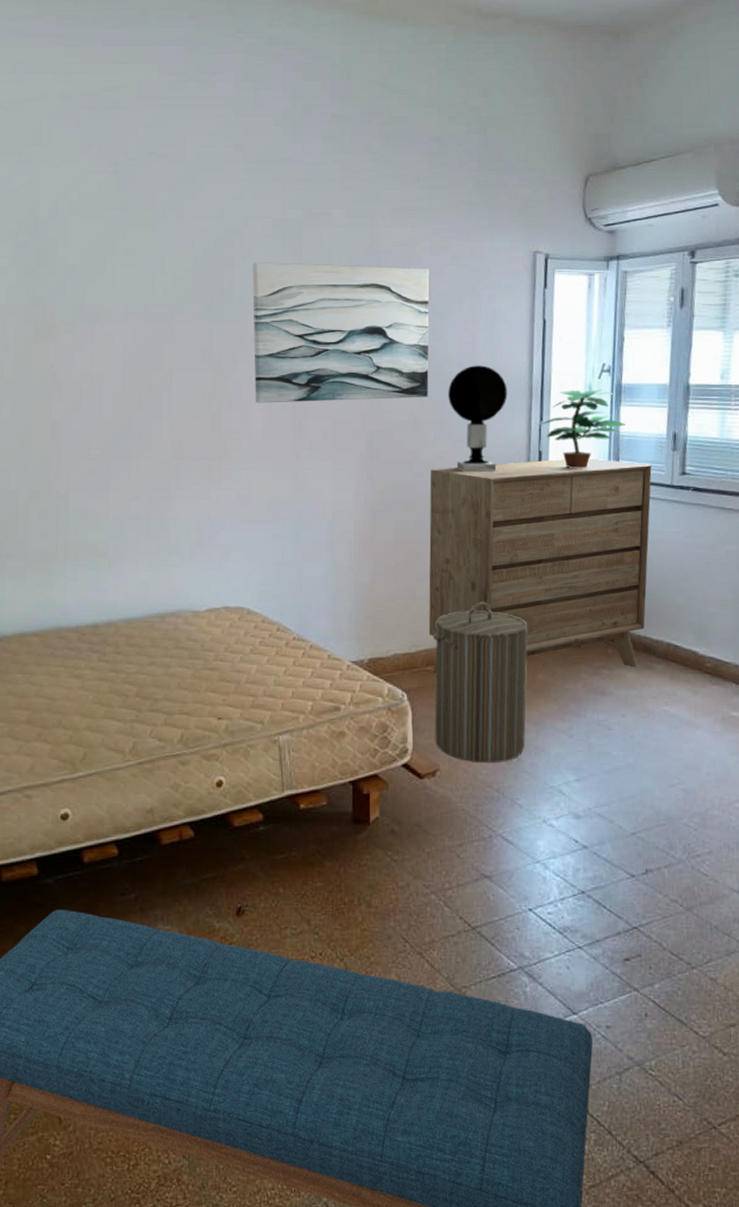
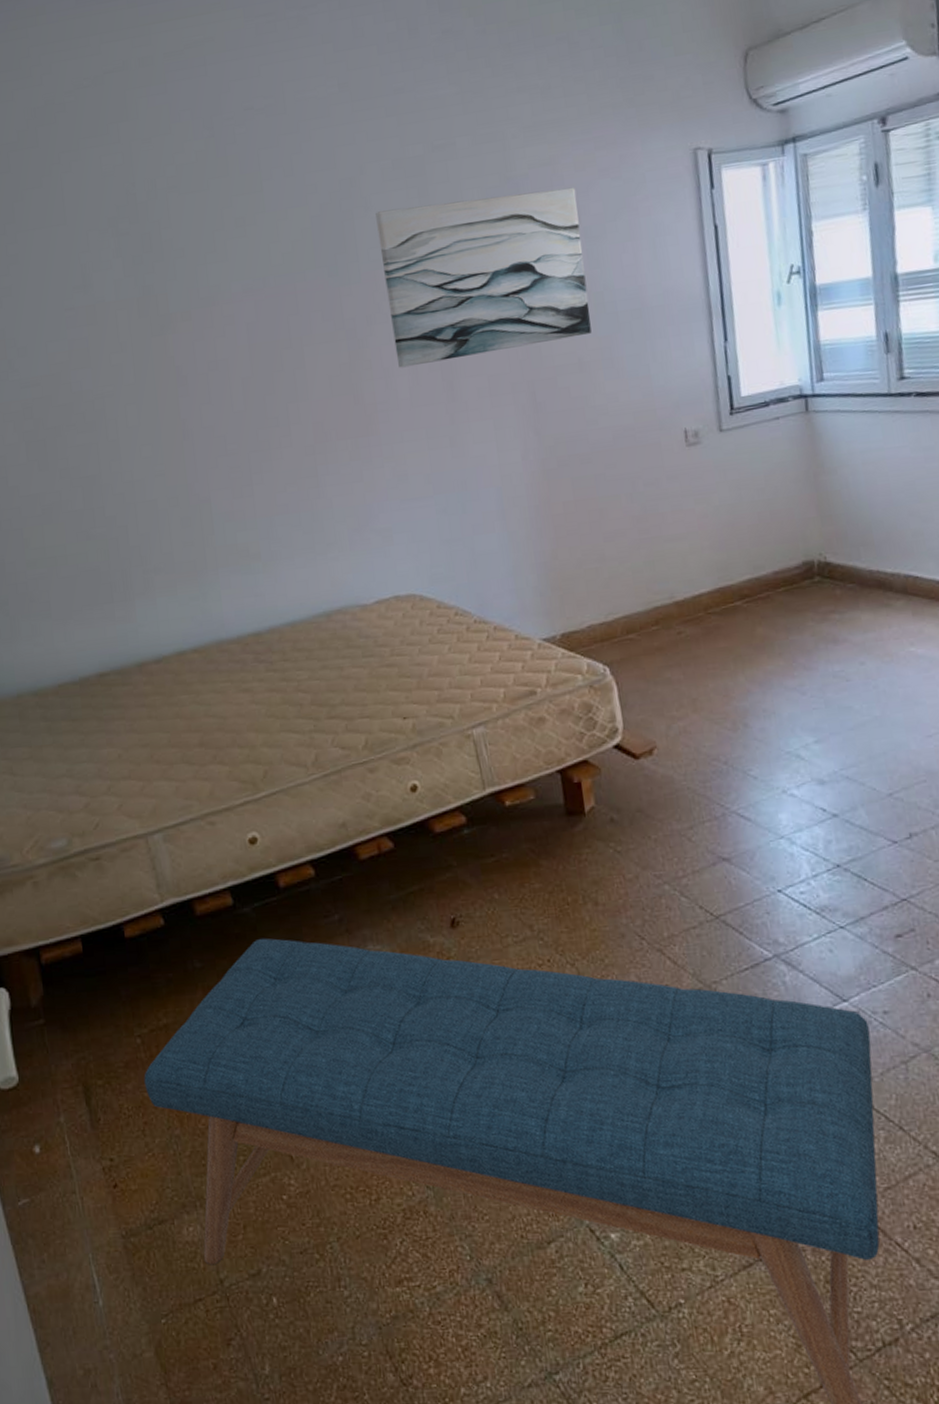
dresser: present [429,458,652,674] -> none [605,373,876,642]
laundry hamper: present [433,602,528,763] -> none [631,554,752,735]
table lamp: present [448,365,508,472] -> none [613,287,684,412]
potted plant: present [541,389,625,469] -> none [726,295,826,391]

